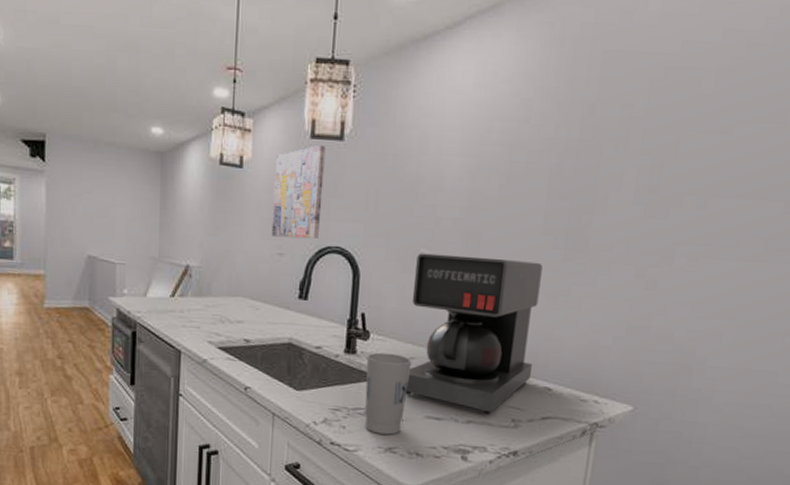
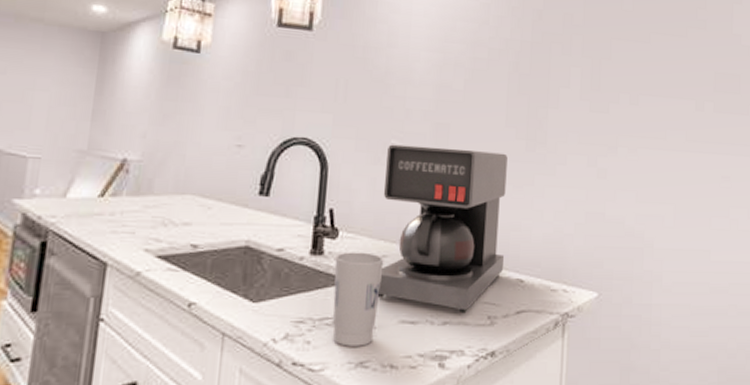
wall art: present [271,144,326,239] -> none [230,33,293,130]

